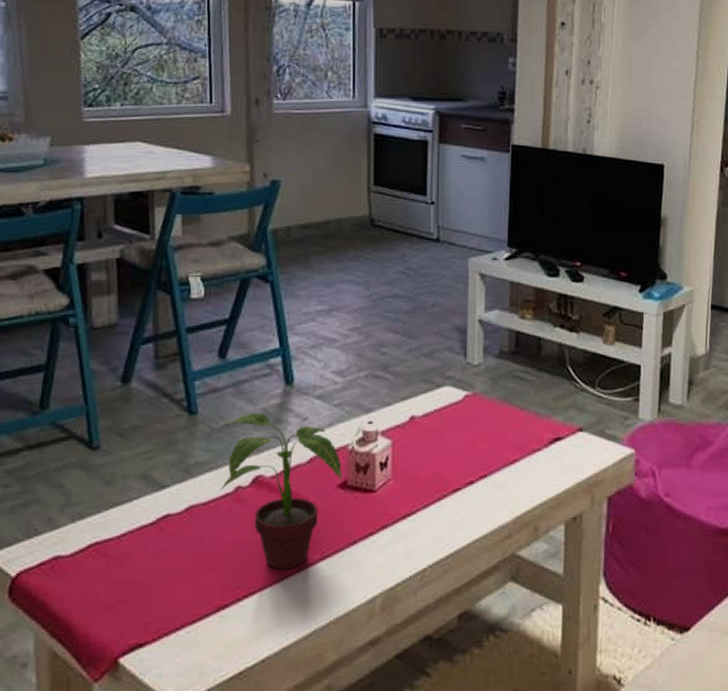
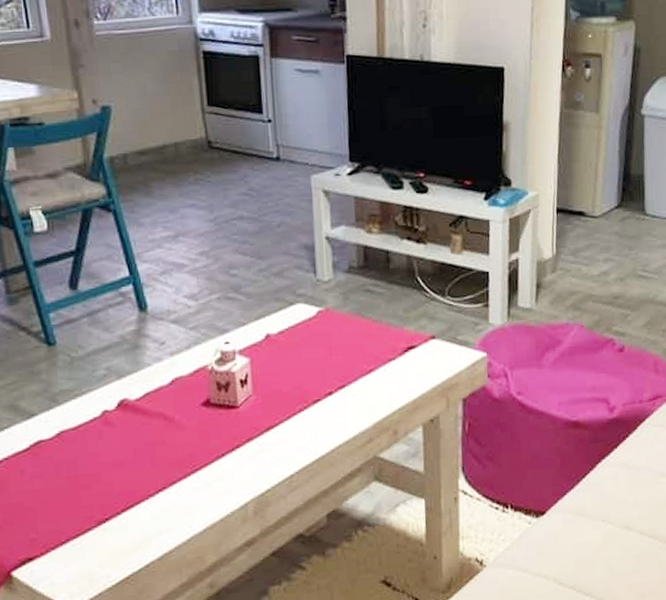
potted plant: present [220,412,342,570] -> none [80,339,205,485]

